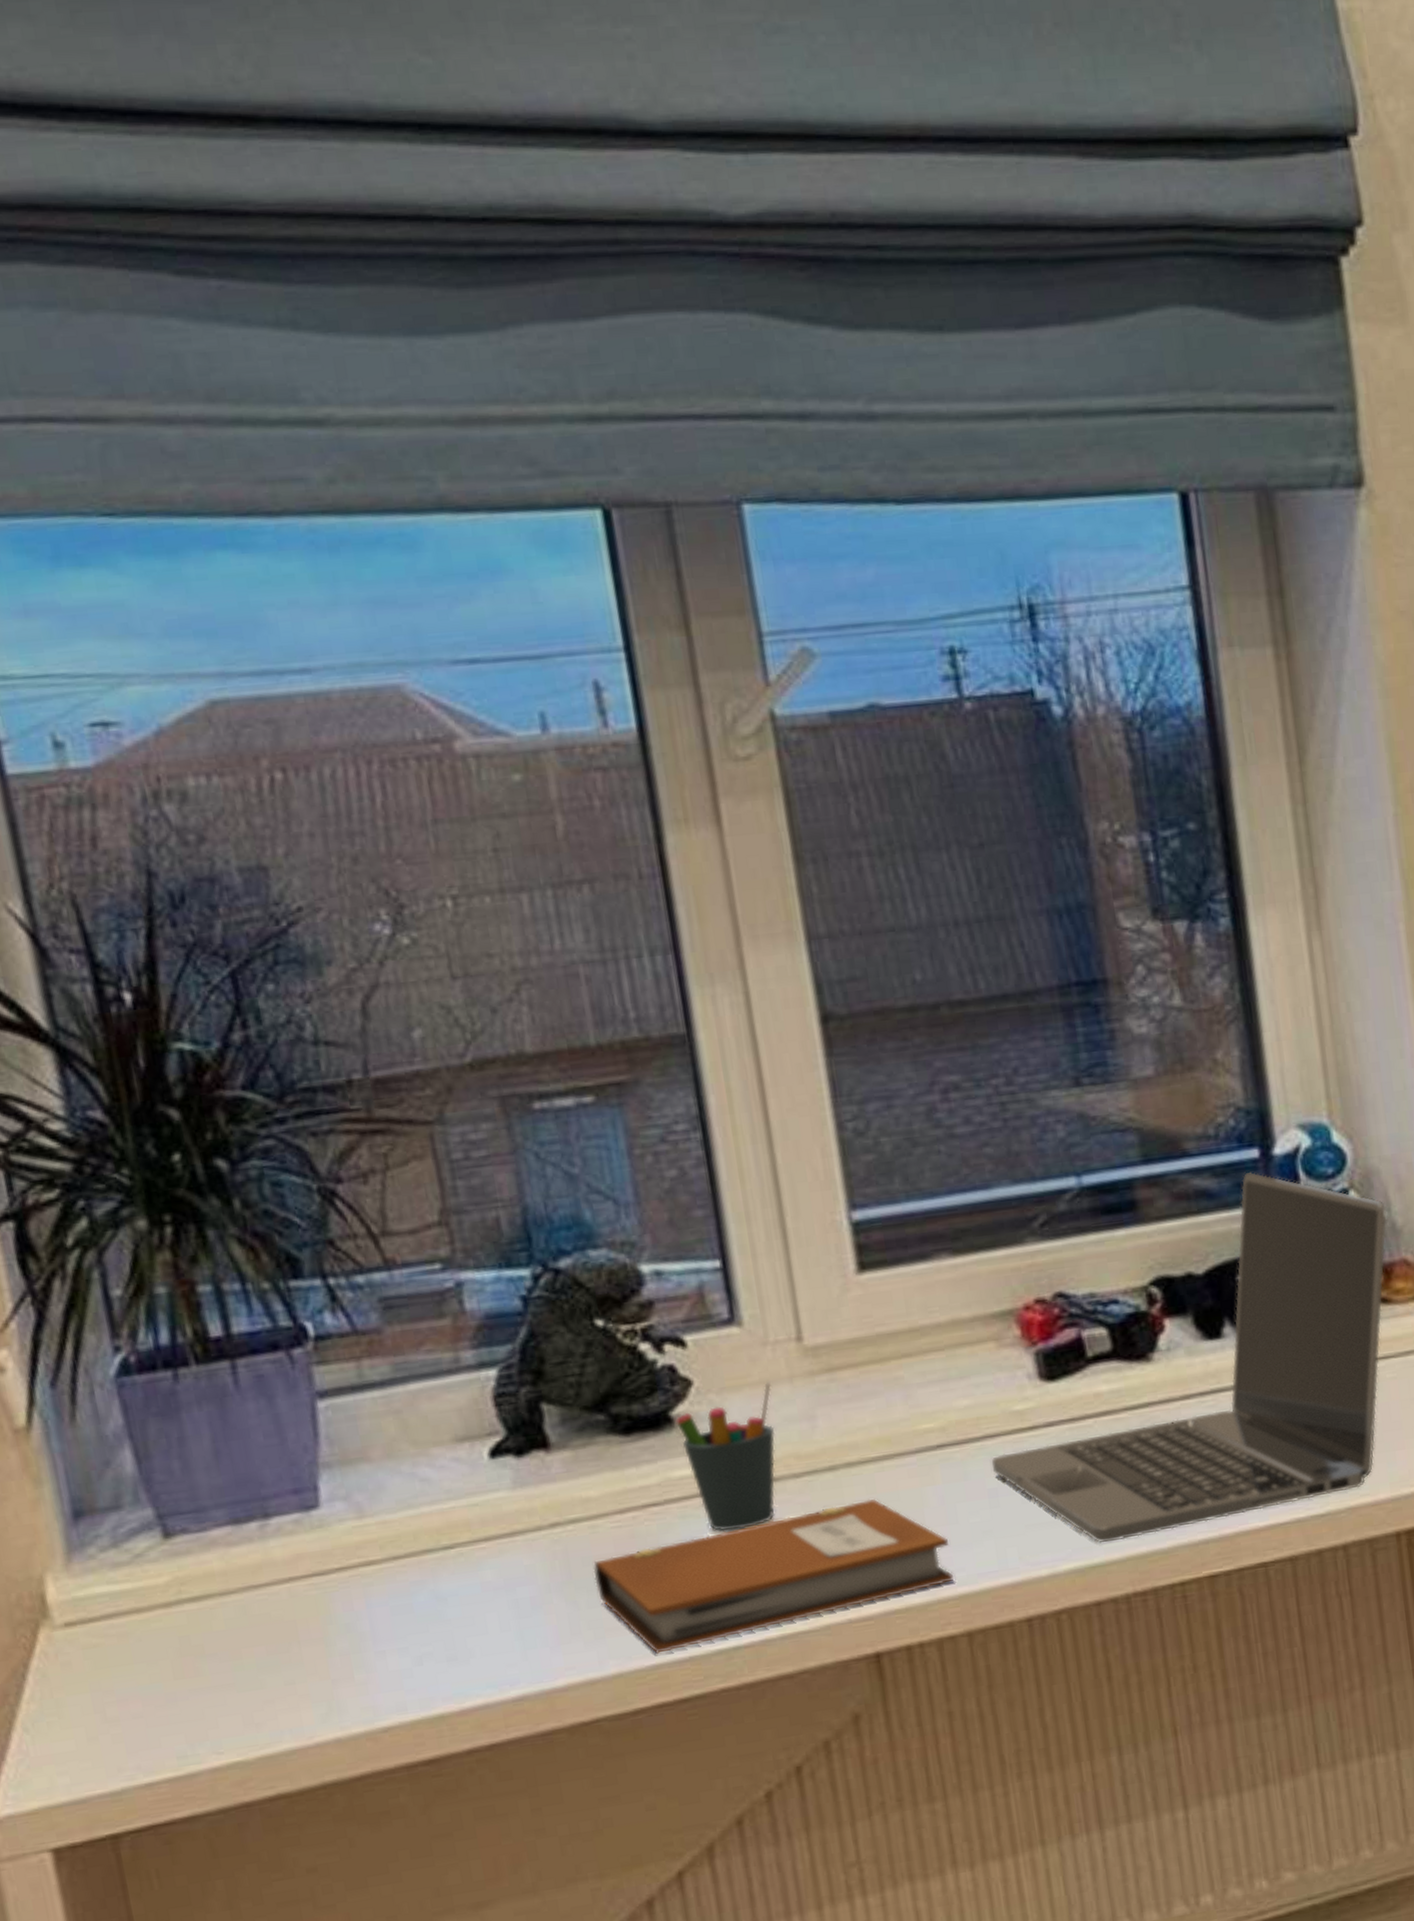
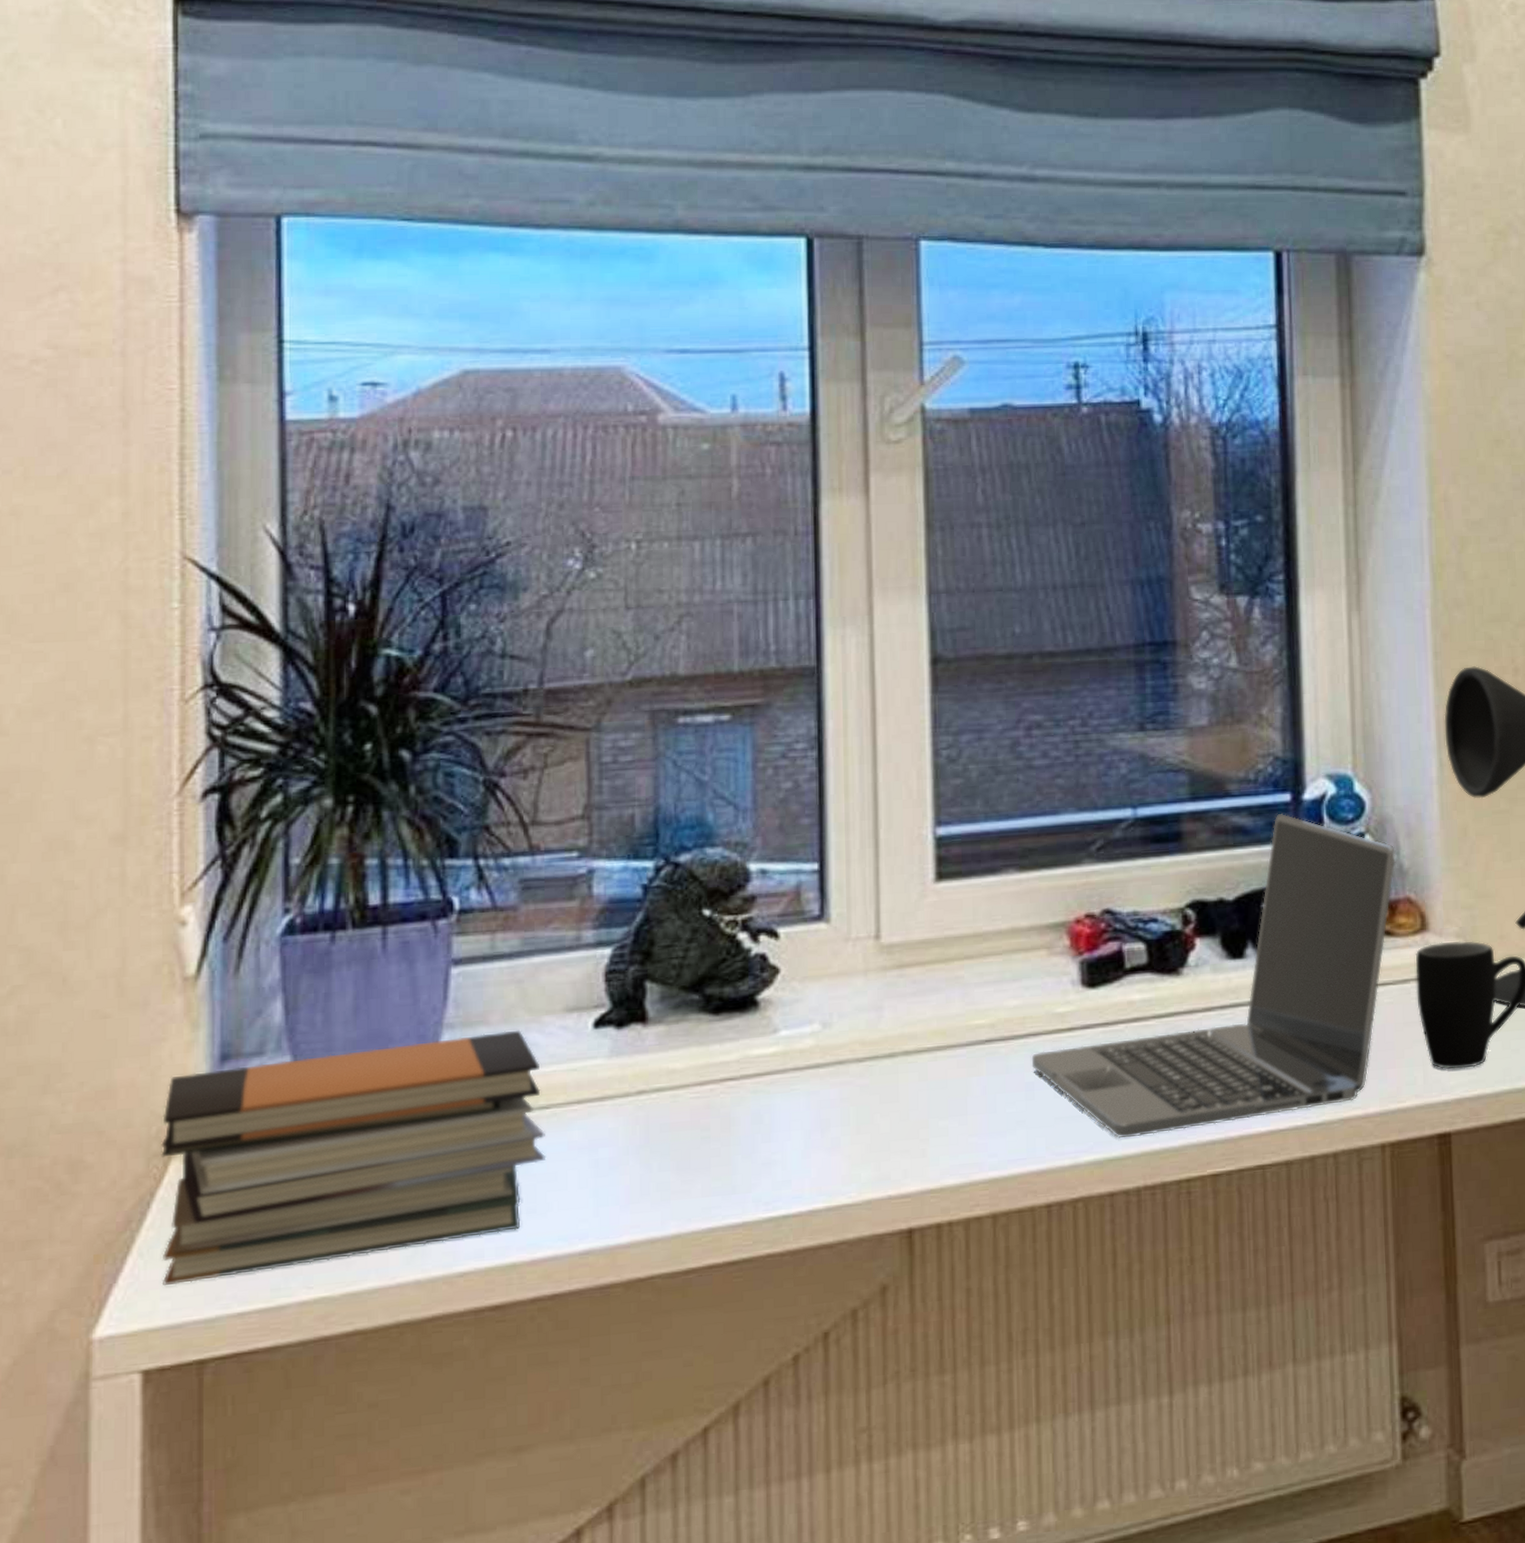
book stack: none [19,1465,460,1761] -> present [161,1030,547,1286]
notebook: present [593,1498,954,1654] -> none [669,1085,986,1218]
pen holder: present [675,1381,776,1533] -> none [760,973,849,1109]

